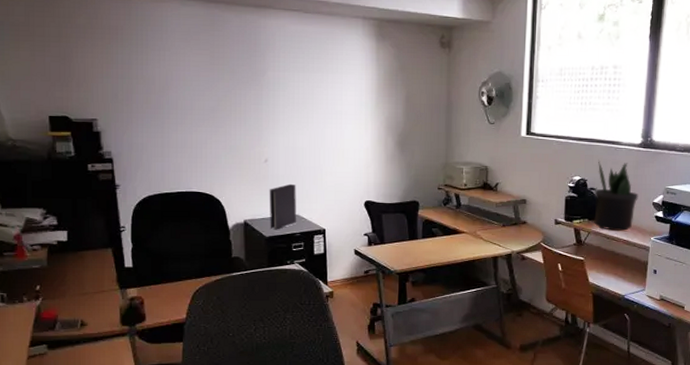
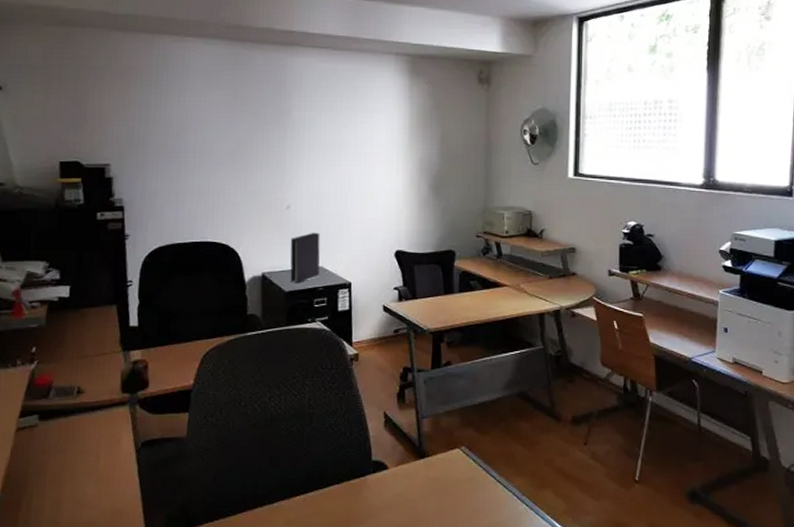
planter: present [594,160,638,231] -> none [653,203,703,283]

